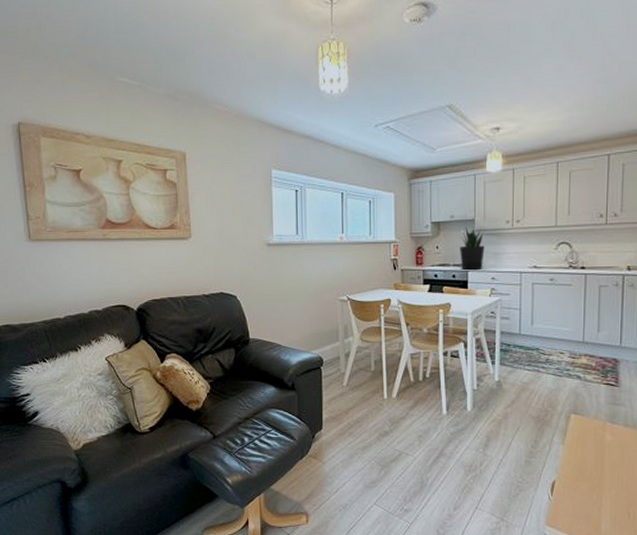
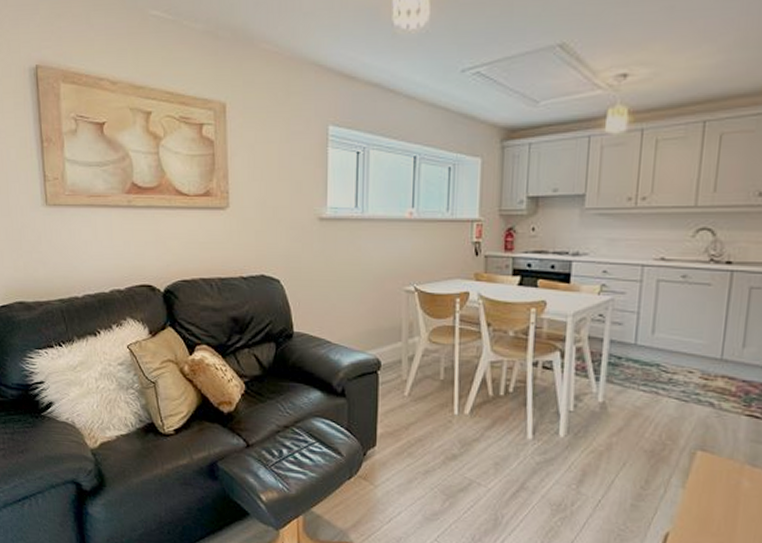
planter: present [460,226,485,271] -> none [562,203,598,261]

